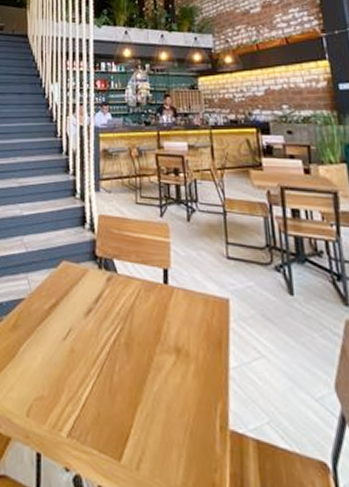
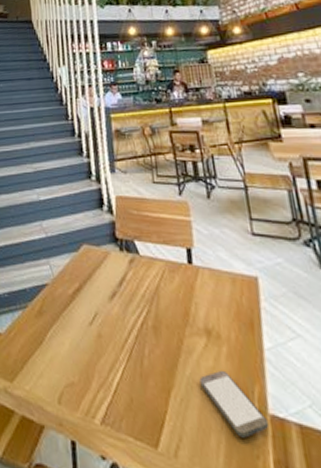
smartphone: none [166,387,229,452] -> present [199,370,270,438]

